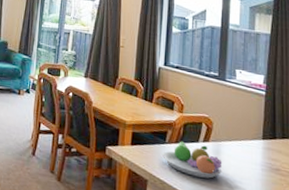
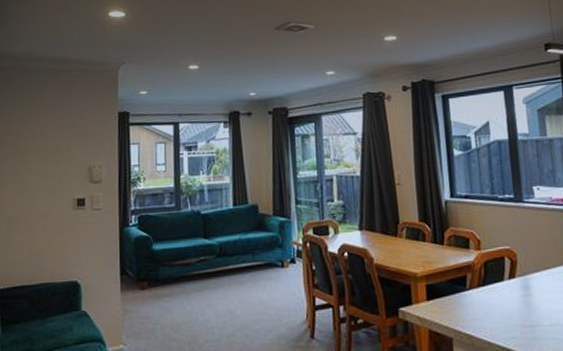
fruit bowl: present [163,141,223,179] -> none [465,283,536,322]

